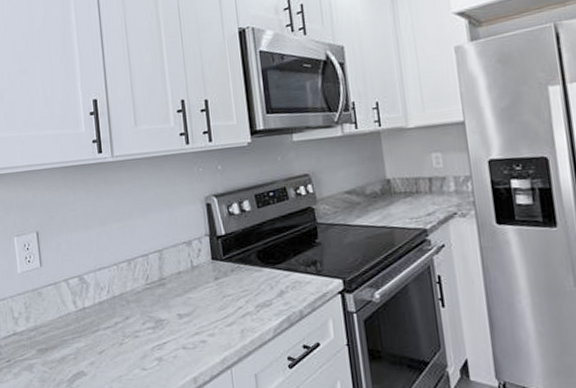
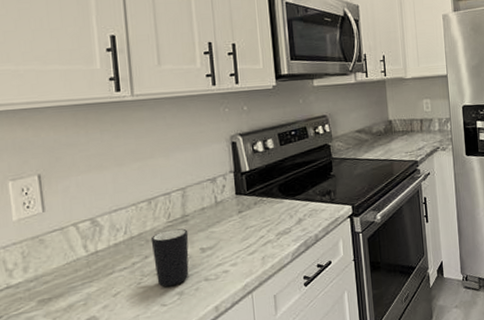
mug: none [131,291,168,351] -> present [150,228,189,287]

